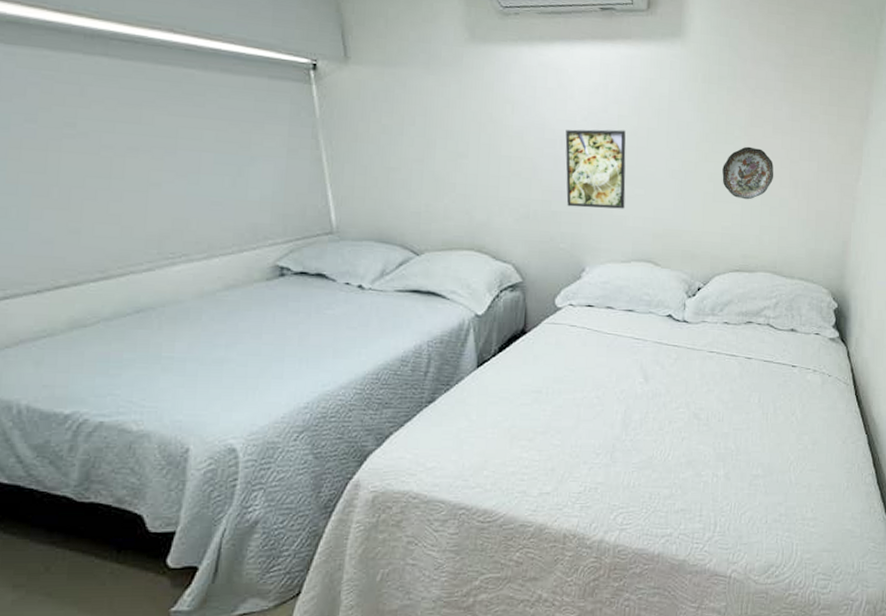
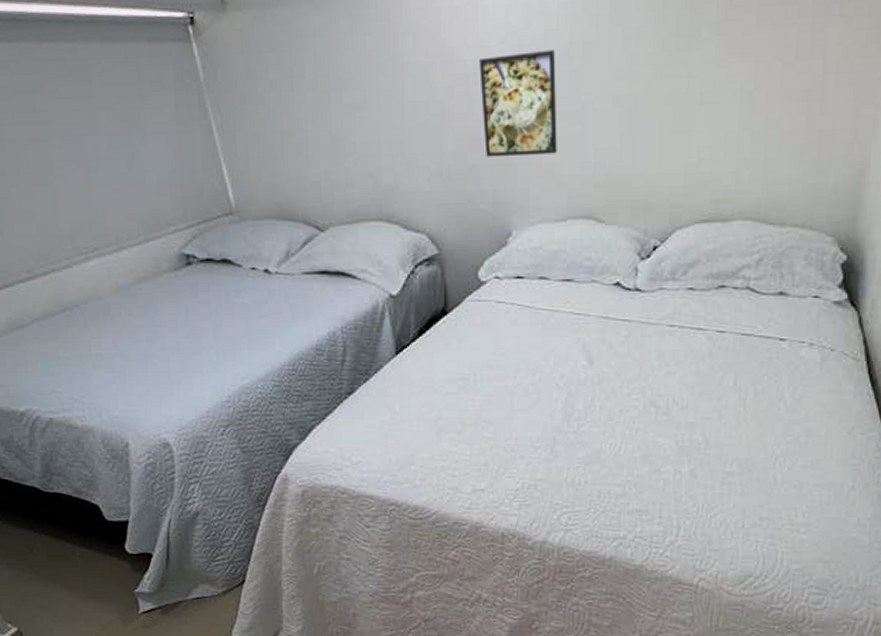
decorative plate: present [722,146,774,200] -> none [684,50,759,125]

